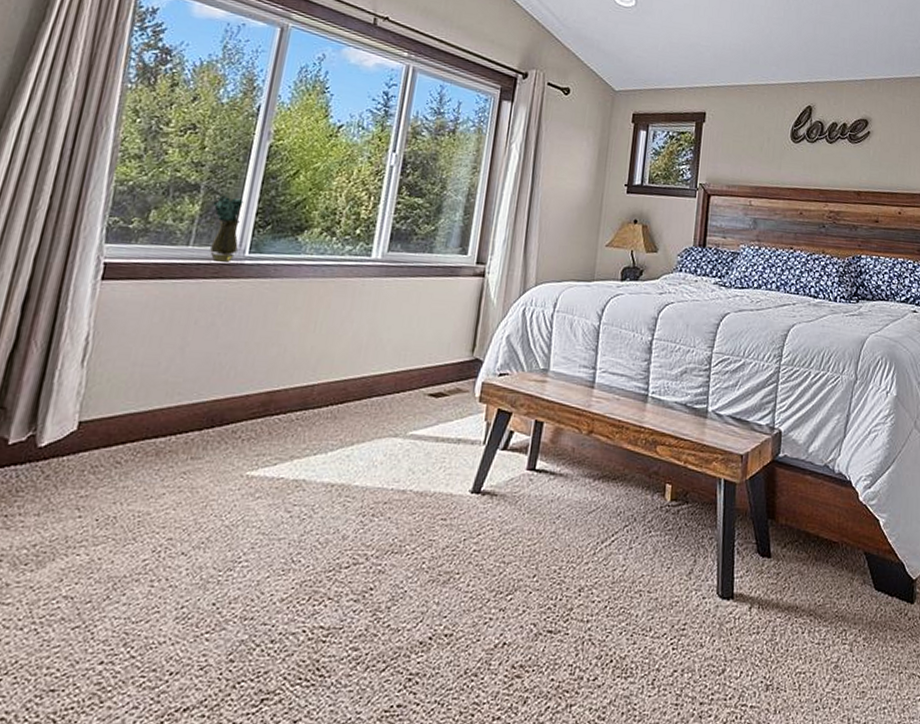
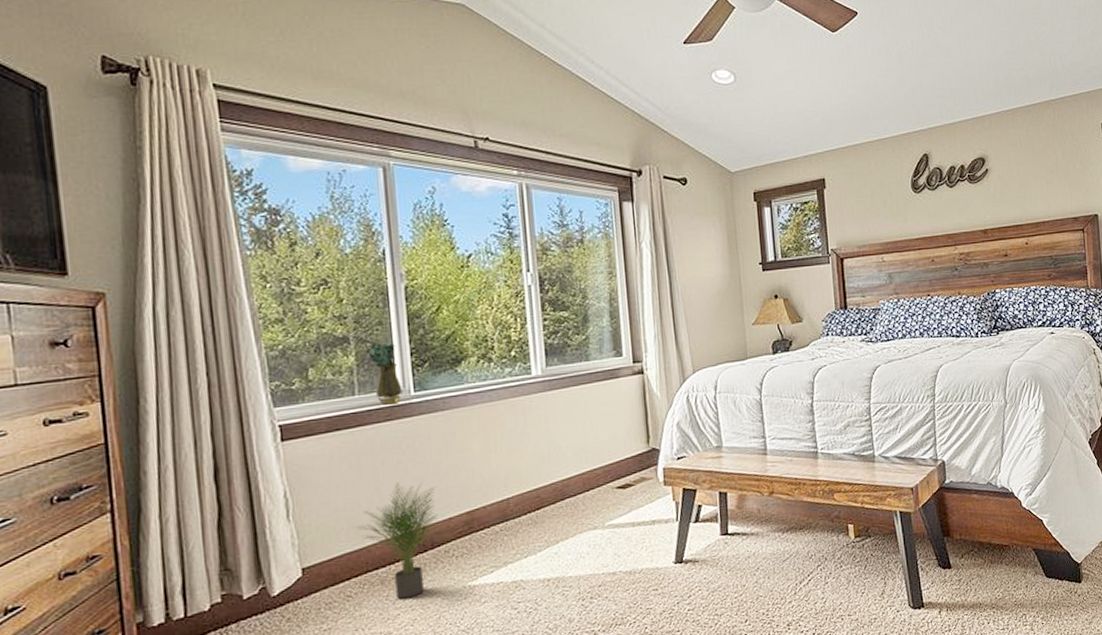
potted plant: none [149,345,244,477] -> present [357,482,439,599]

